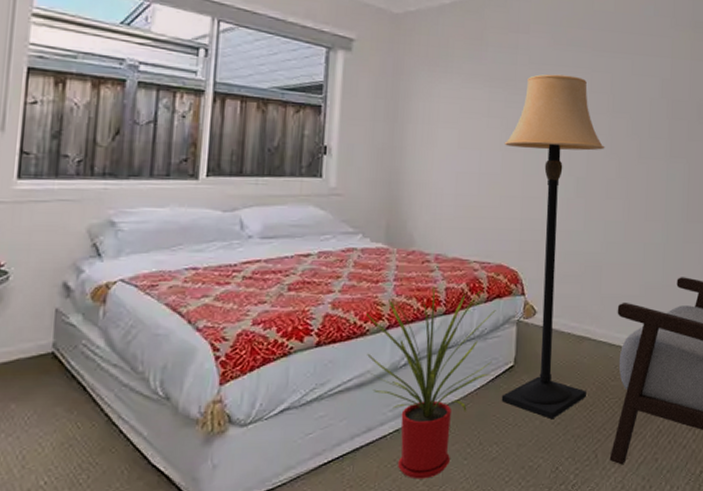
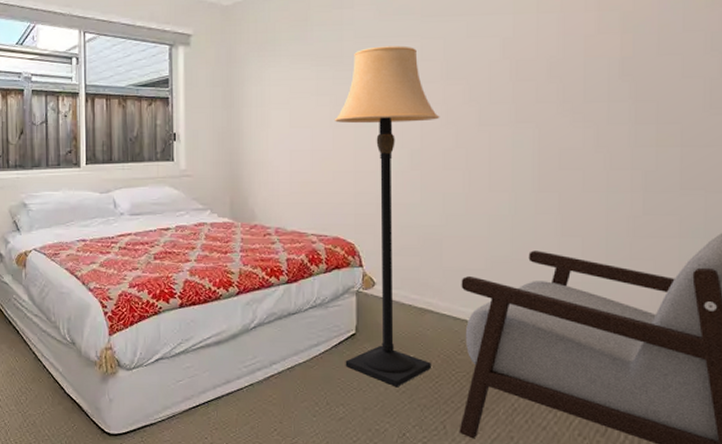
house plant: present [366,286,496,479] -> none [219,257,338,430]

